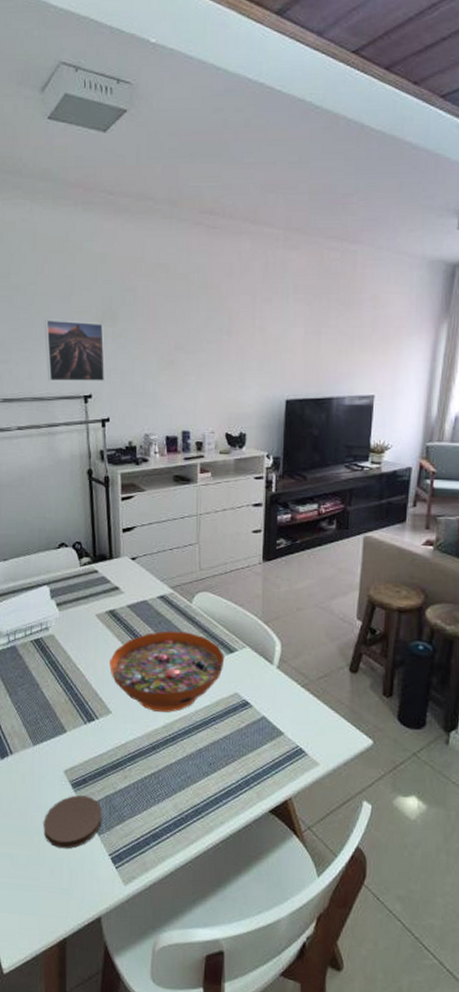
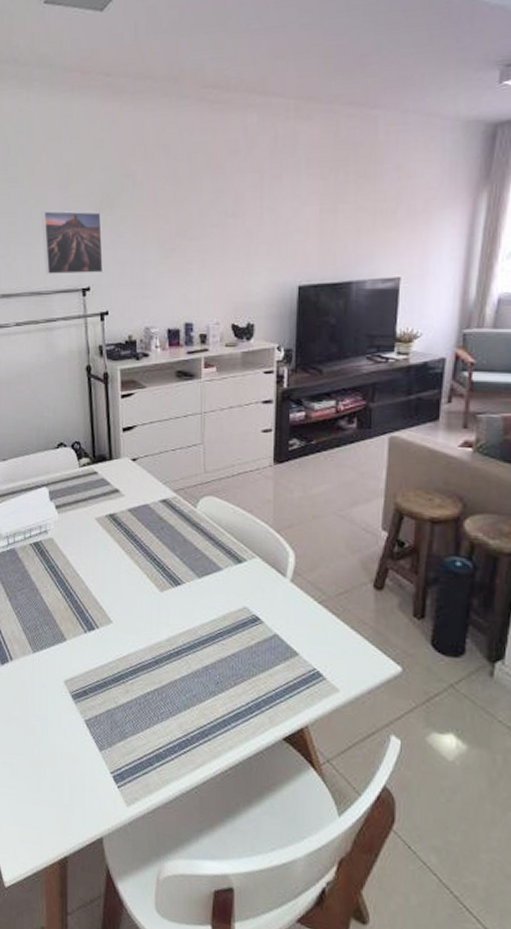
coaster: present [43,795,103,849] -> none [43,707,104,764]
decorative bowl: present [110,631,225,712] -> none [110,537,233,625]

